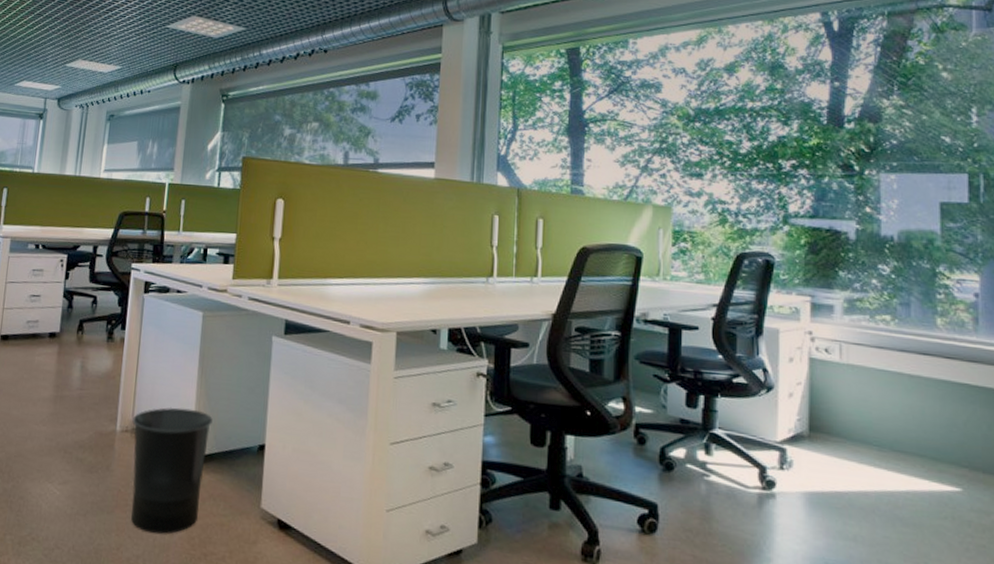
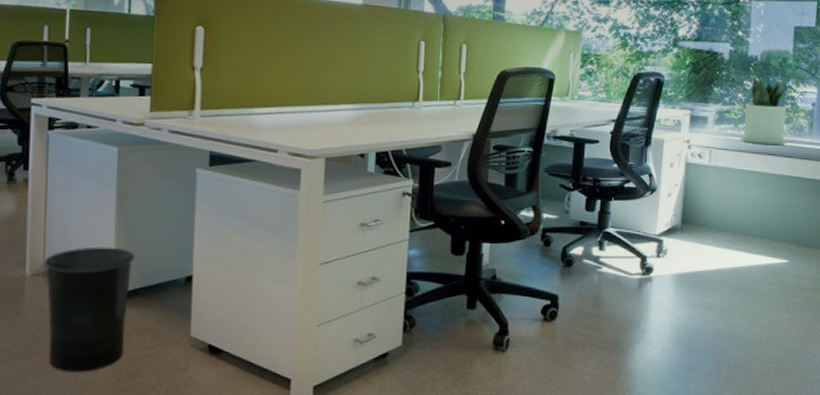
planter: none [878,261,946,344] -> present [739,77,789,146]

